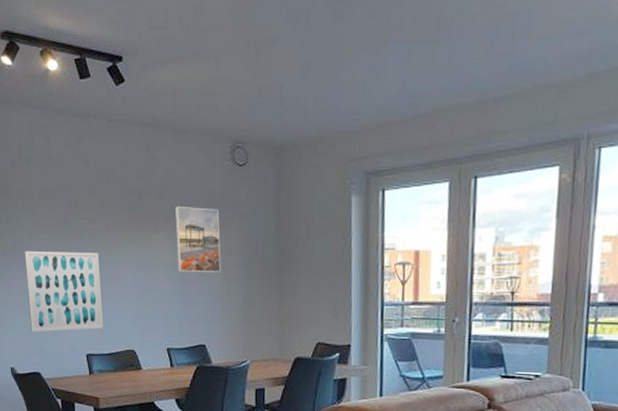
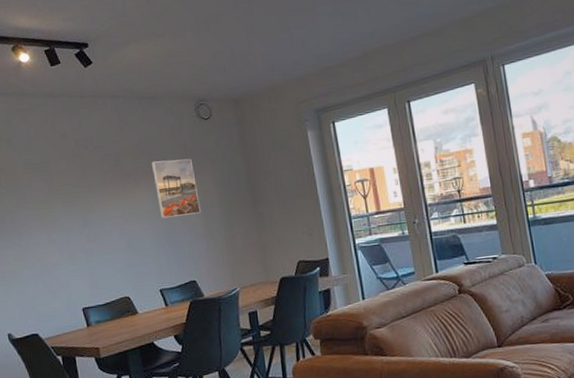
wall art: present [25,251,103,332] -> none [12,213,96,296]

